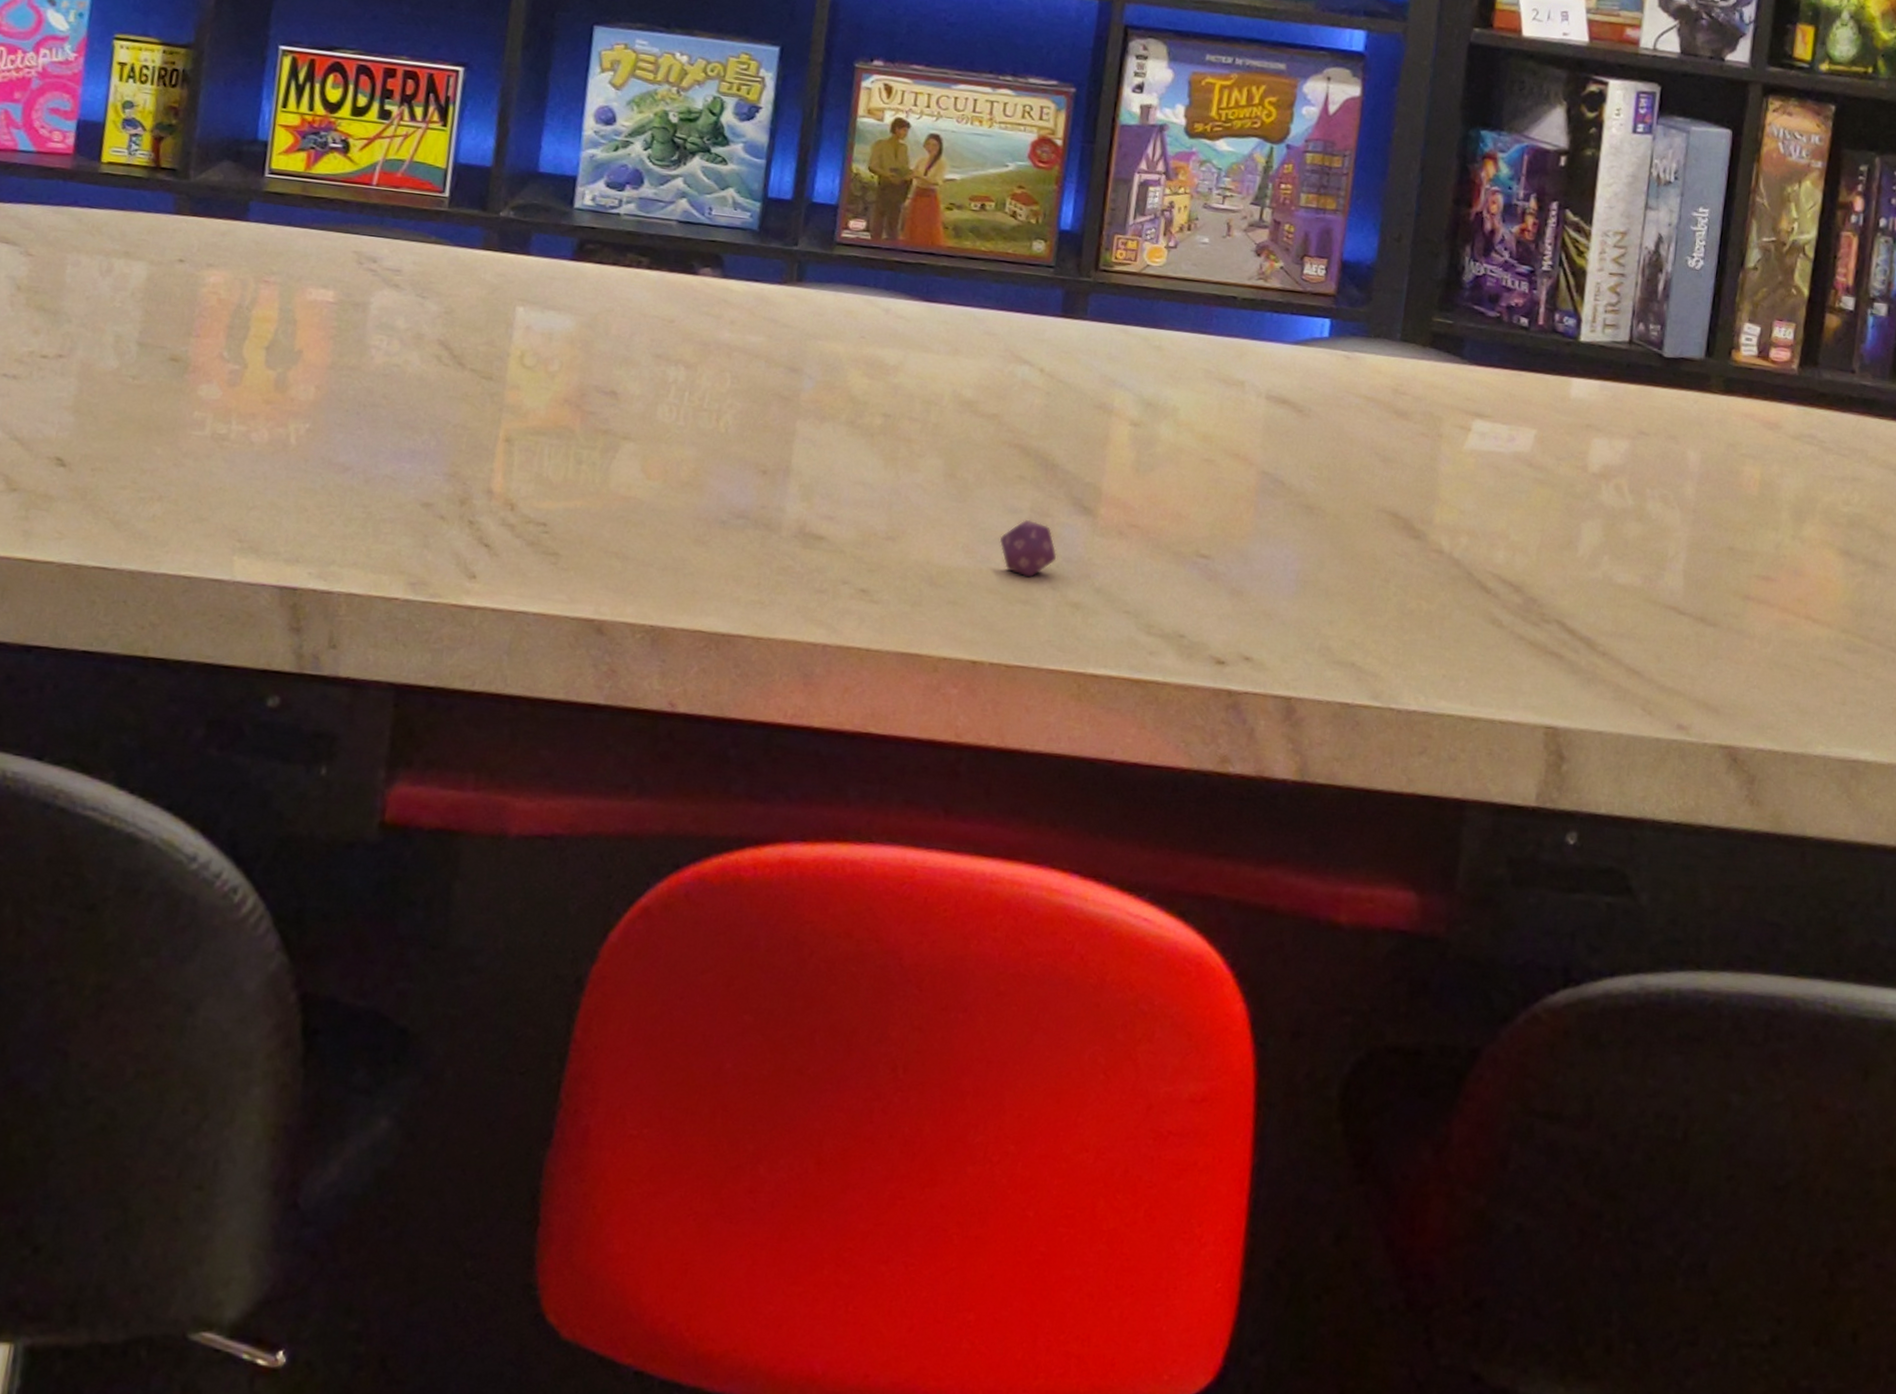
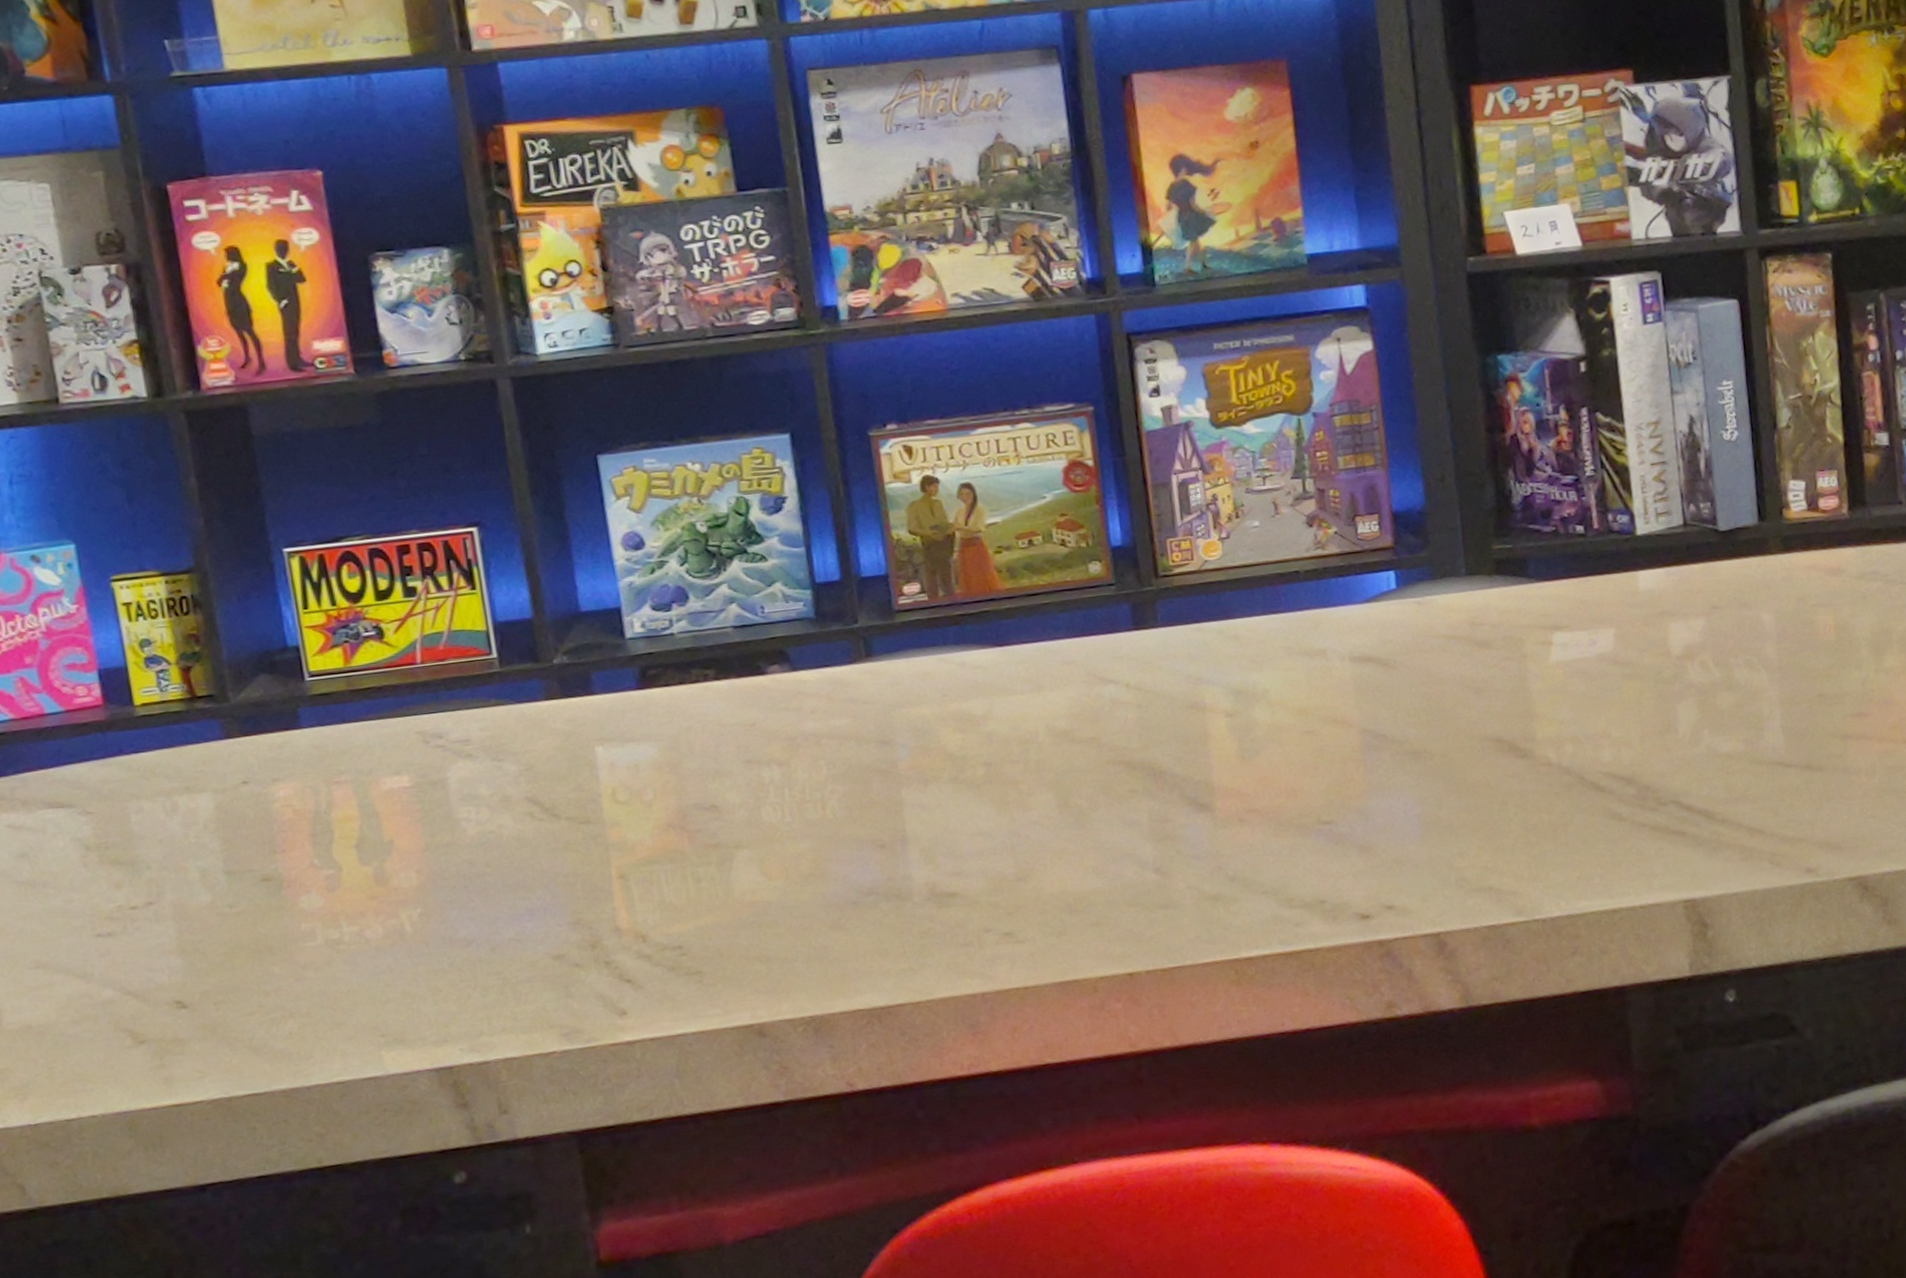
dice: present [999,519,1057,578] -> none [1126,828,1186,884]

